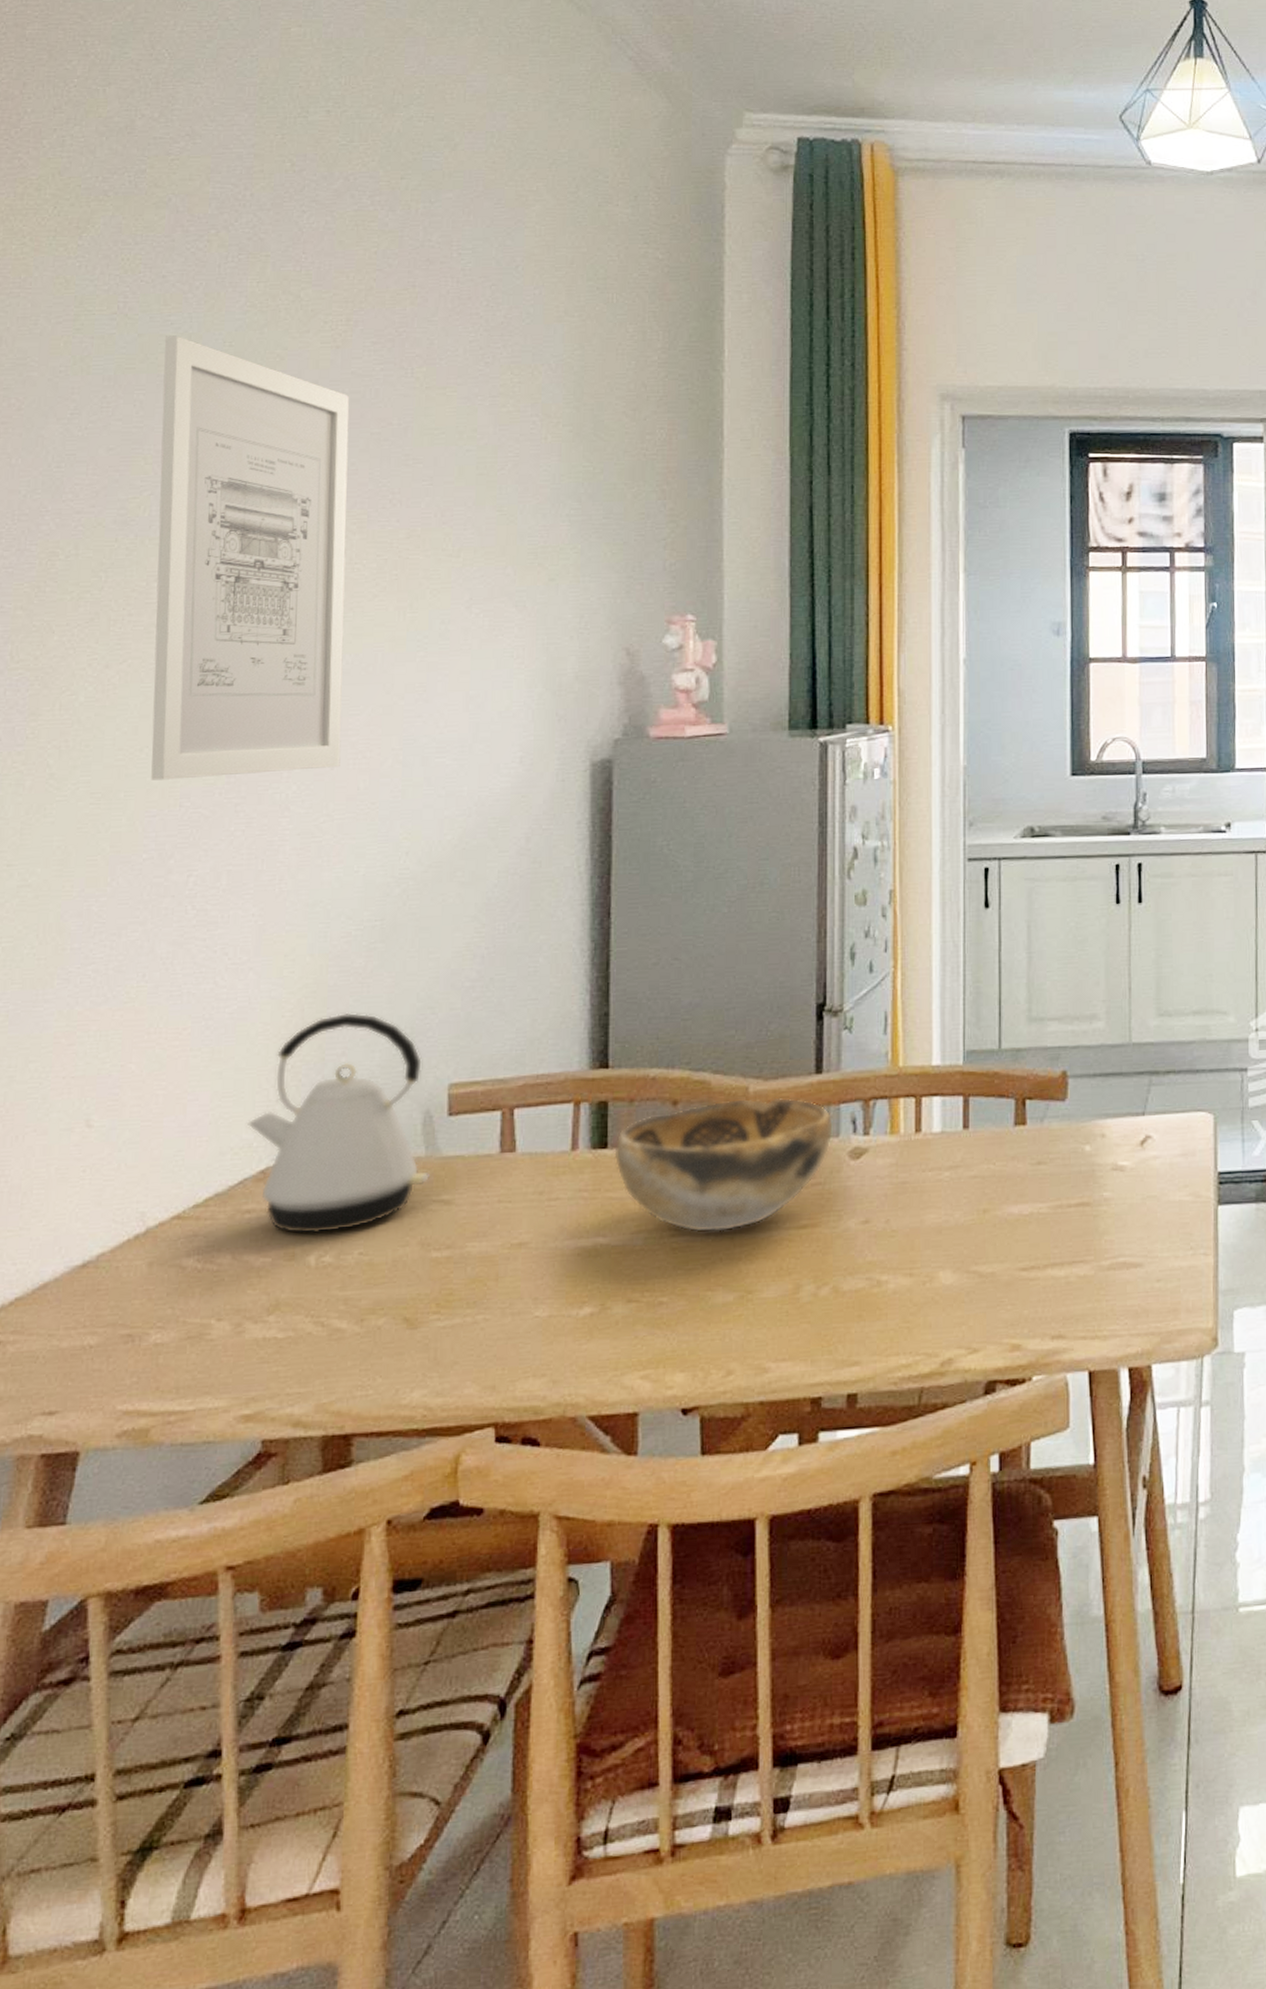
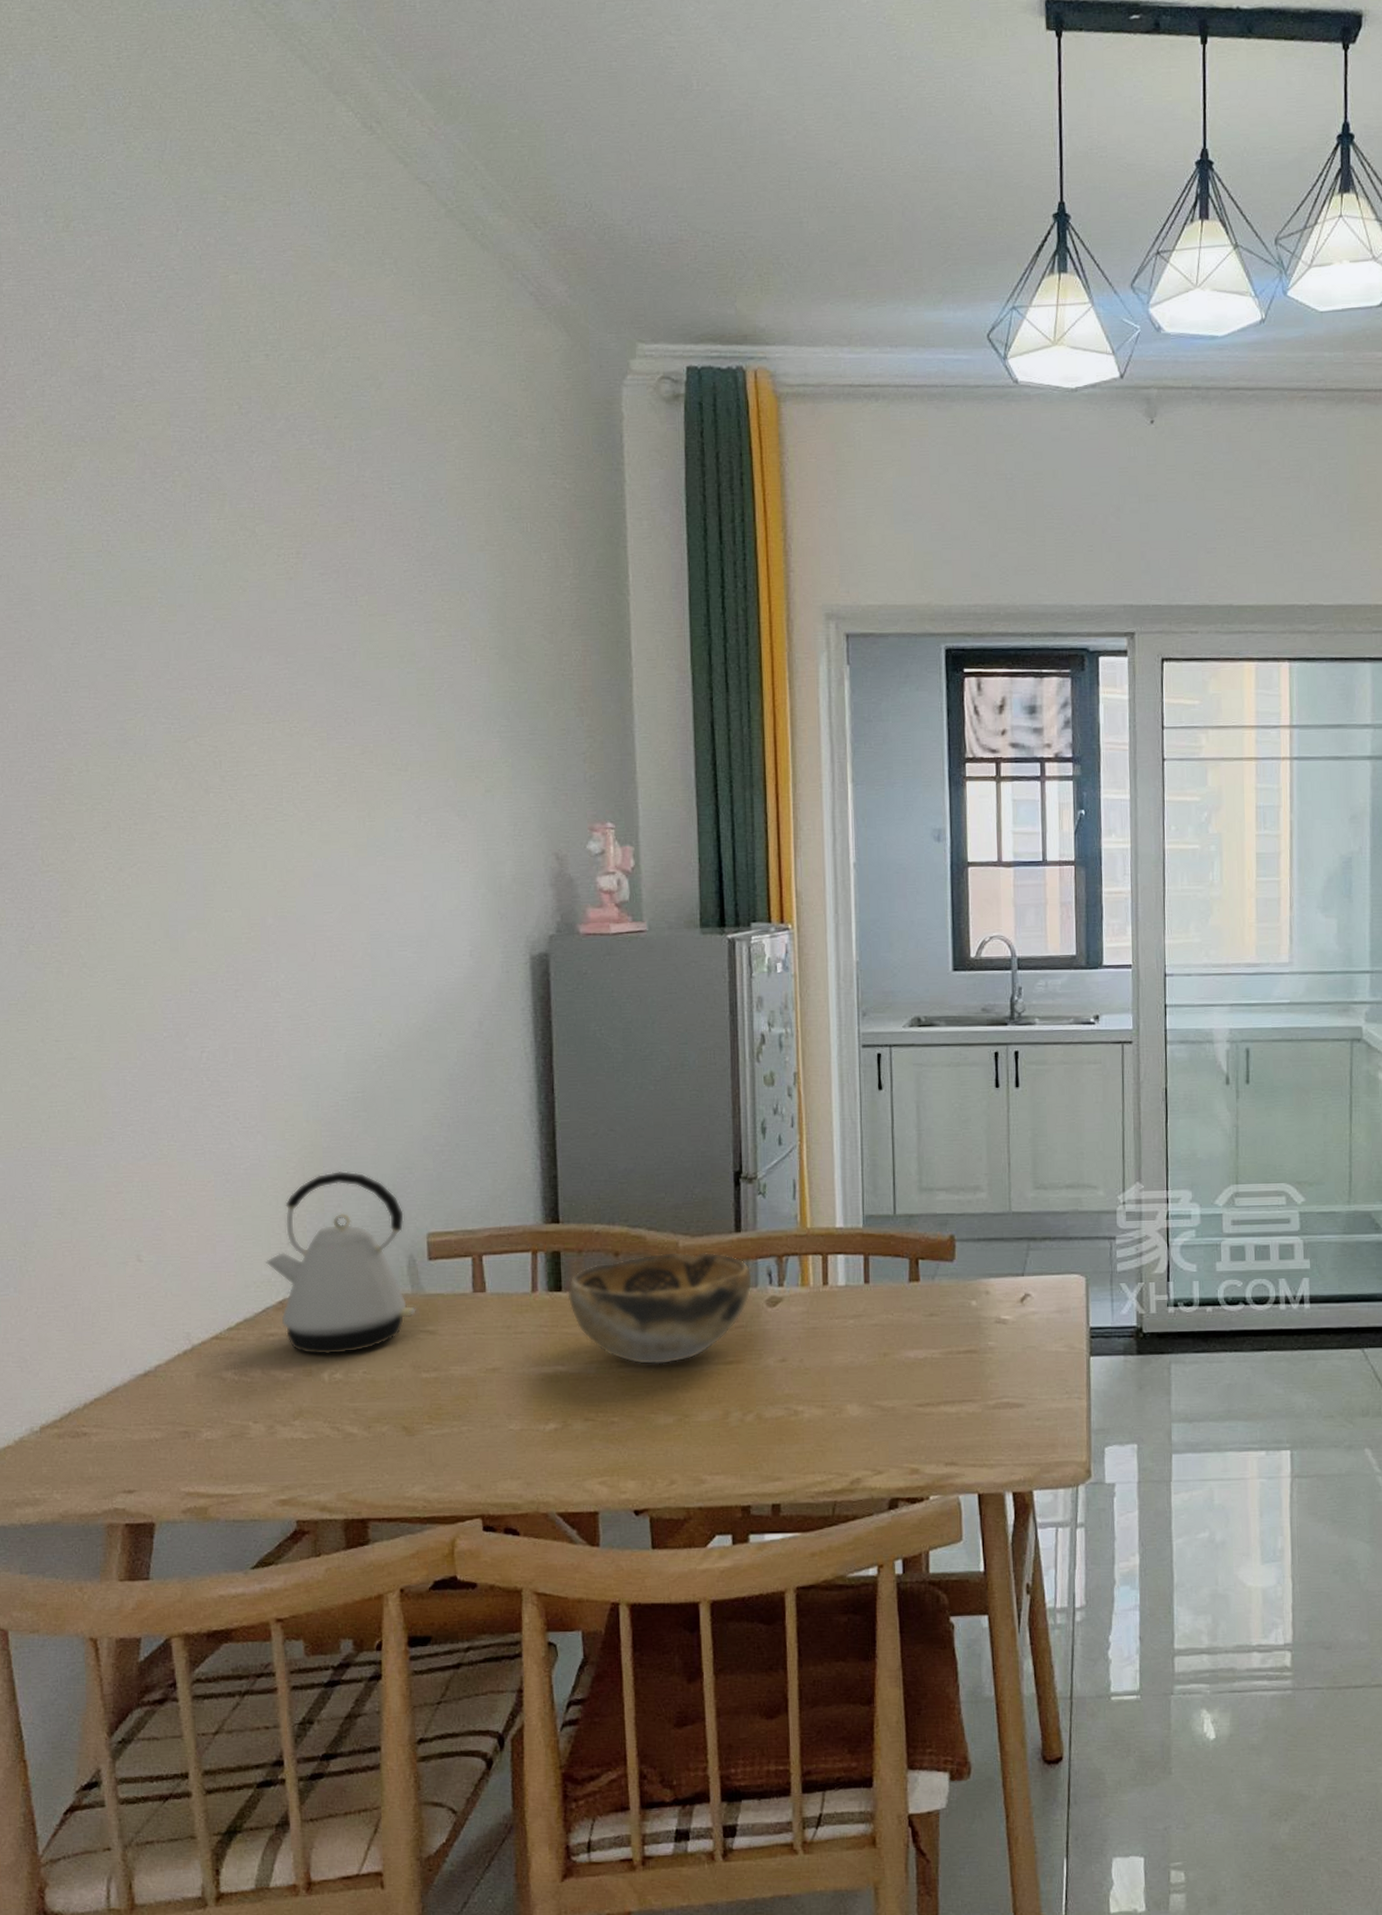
wall art: present [151,335,350,780] -> none [143,570,319,969]

